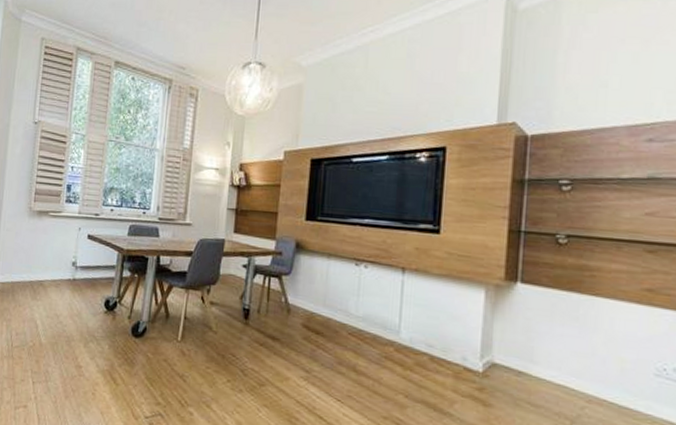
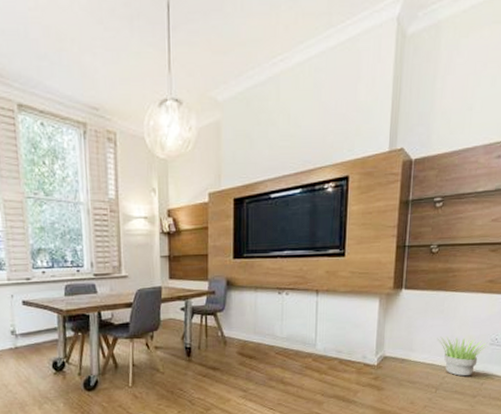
potted plant: none [571,353,652,414] -> present [438,337,488,377]

